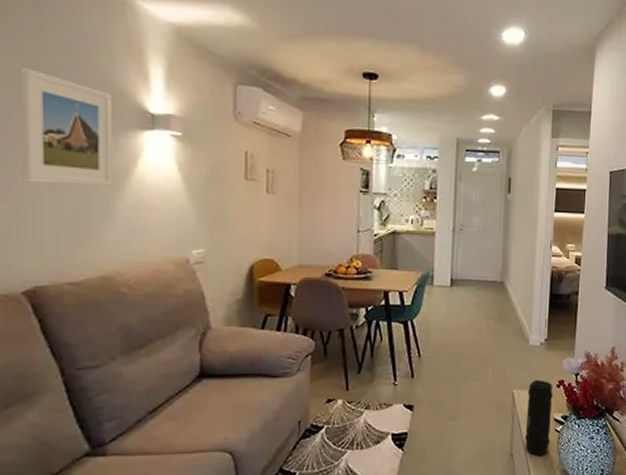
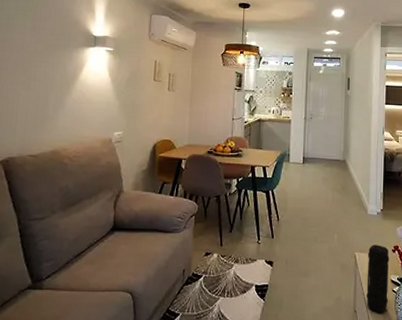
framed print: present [20,67,112,186] -> none [9,7,70,86]

